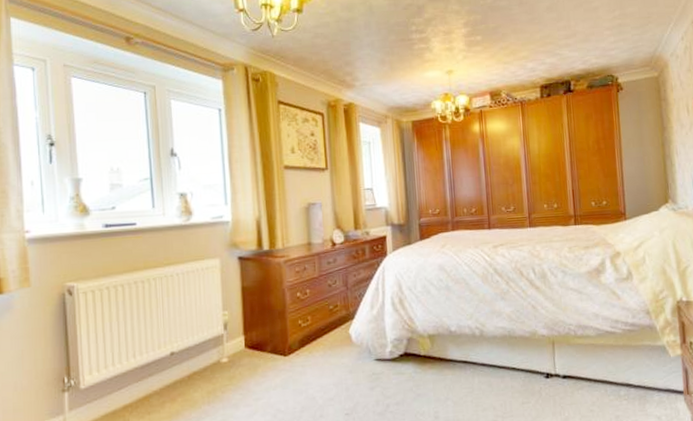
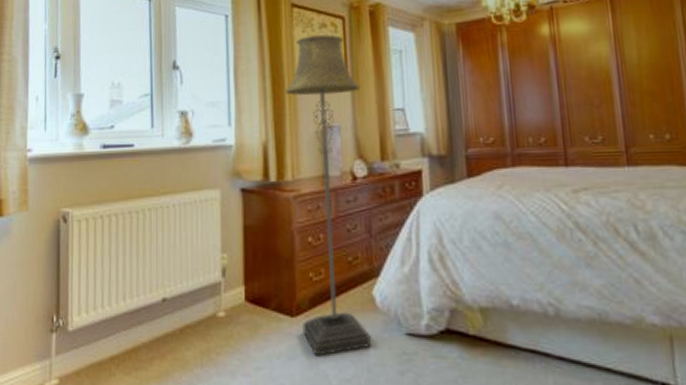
floor lamp: none [274,127,348,384] -> present [285,33,371,356]

